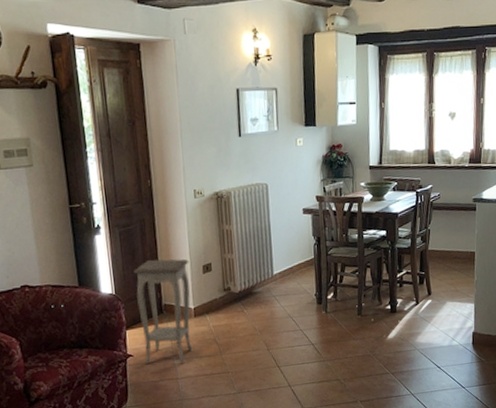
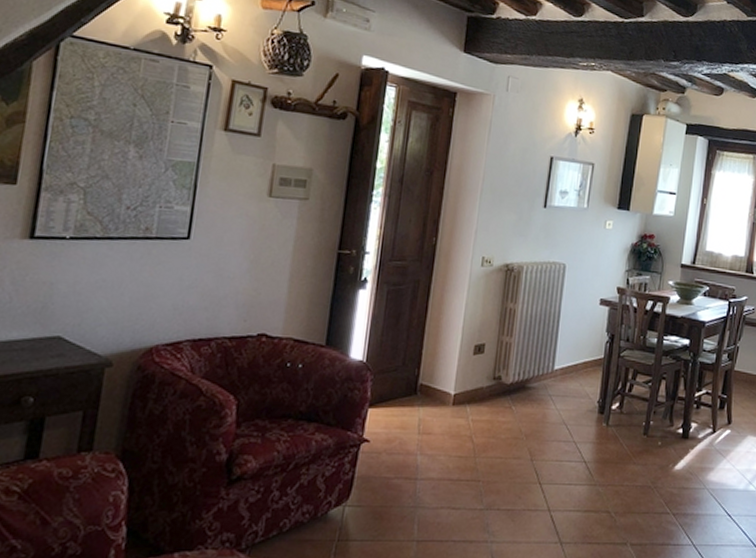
accent table: present [133,259,193,365] -> none [382,327,460,461]

